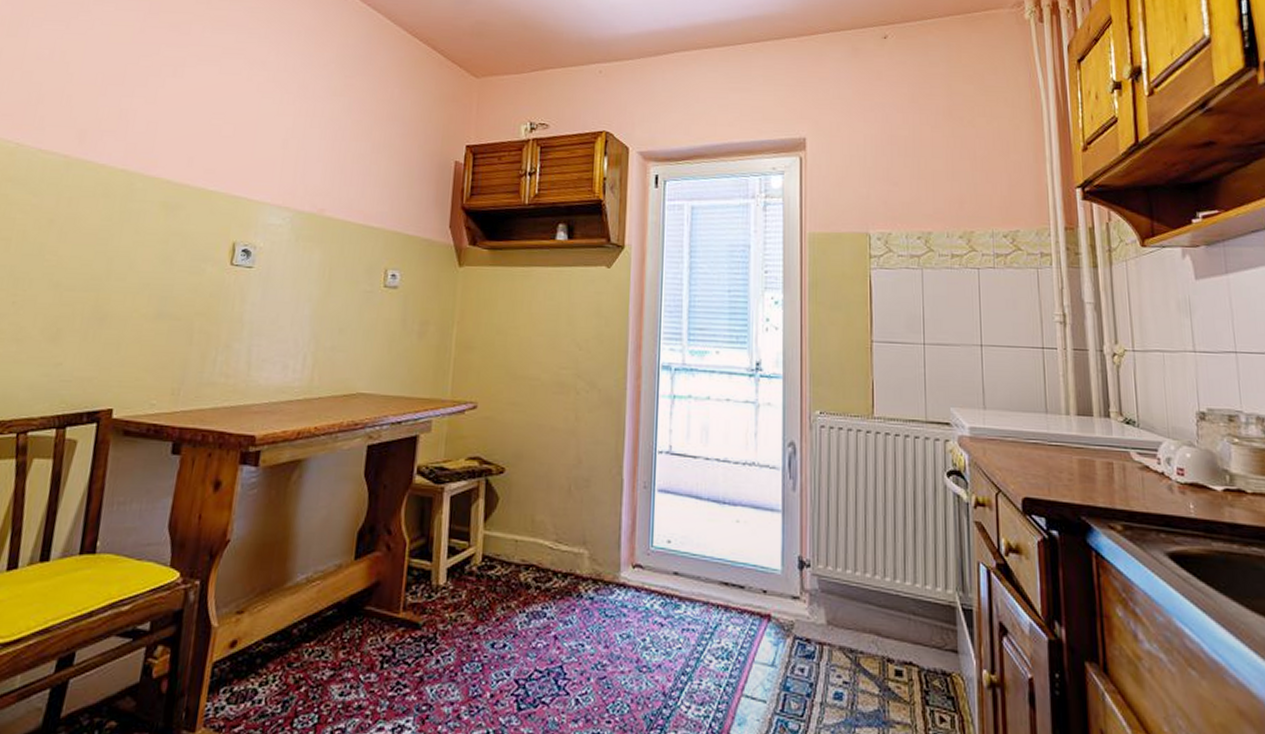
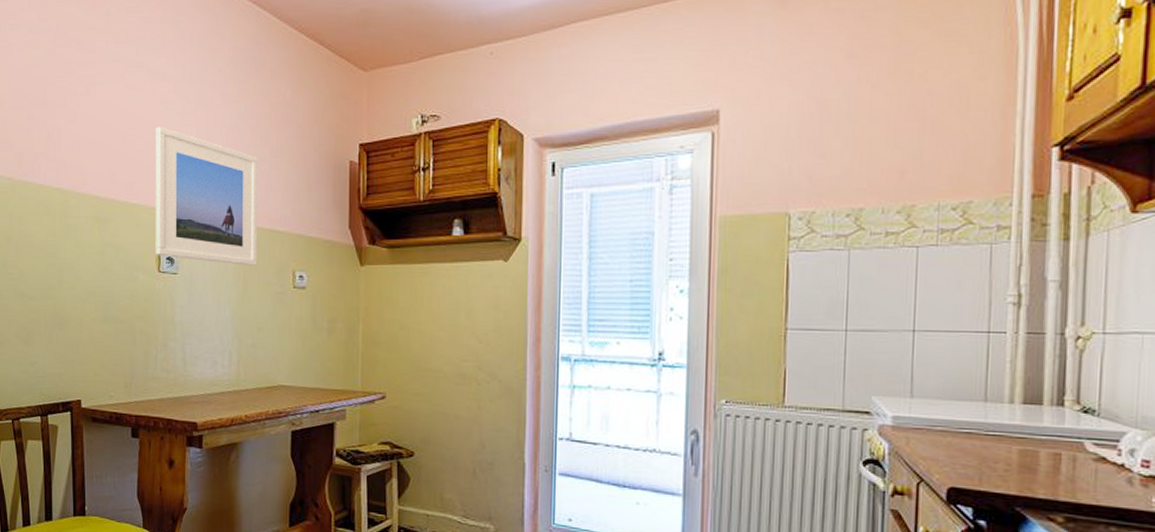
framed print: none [230,113,357,262] -> present [155,126,258,266]

